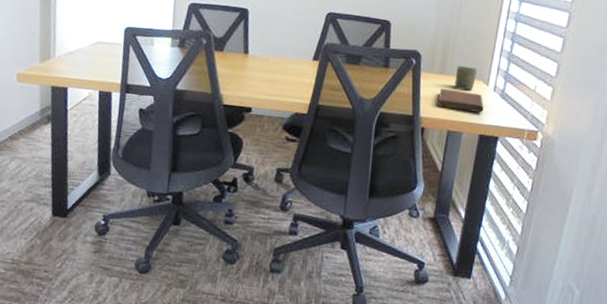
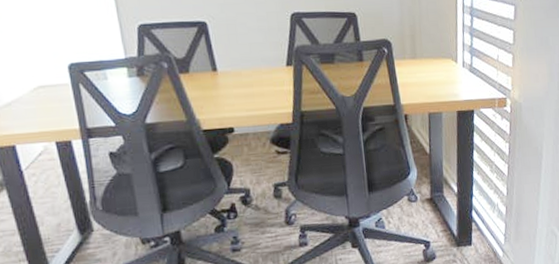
notebook: present [437,88,484,113] -> none [414,71,457,92]
cup: present [454,65,478,90] -> none [426,47,446,70]

